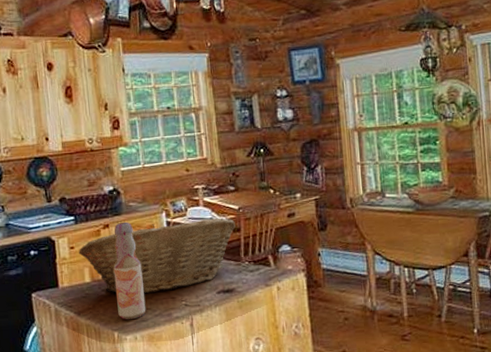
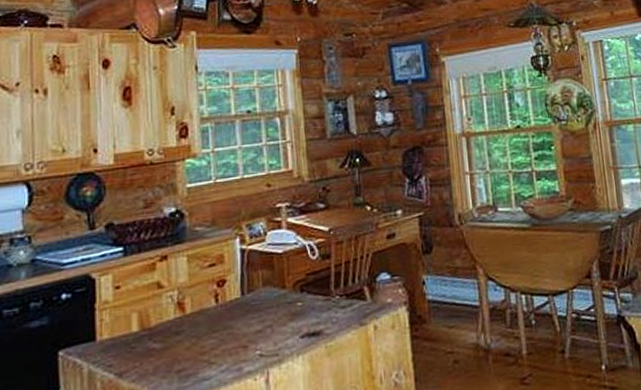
fruit basket: present [79,217,236,294] -> none [126,242,325,345]
bottle: present [113,221,146,320] -> none [170,251,210,380]

